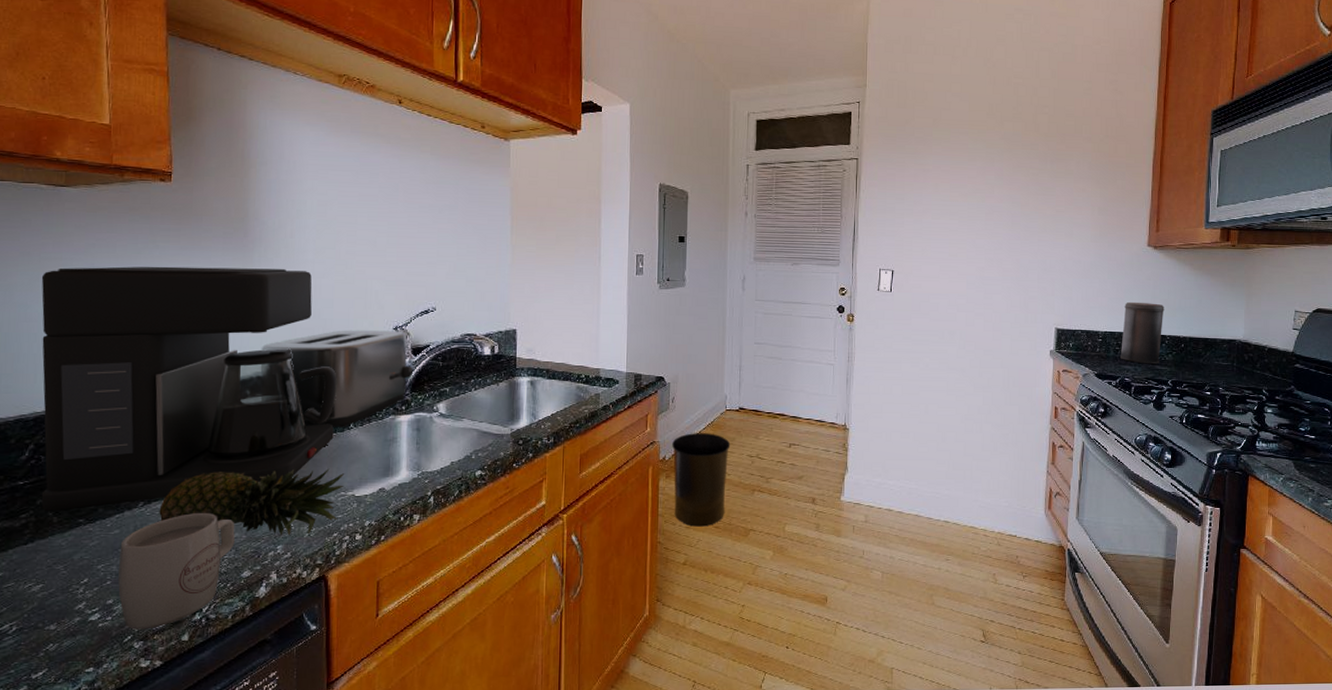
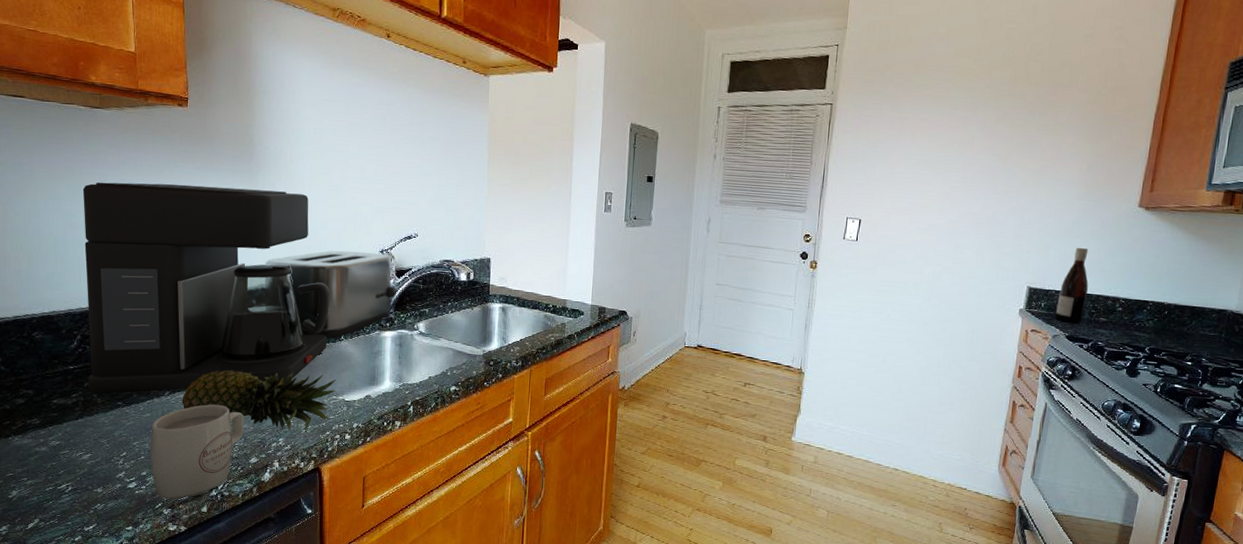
waste bin: present [672,433,731,527] -> none [630,366,687,454]
bottle: none [1084,287,1110,362] -> present [1055,247,1089,325]
canister: present [1120,301,1164,364] -> none [1095,264,1150,330]

